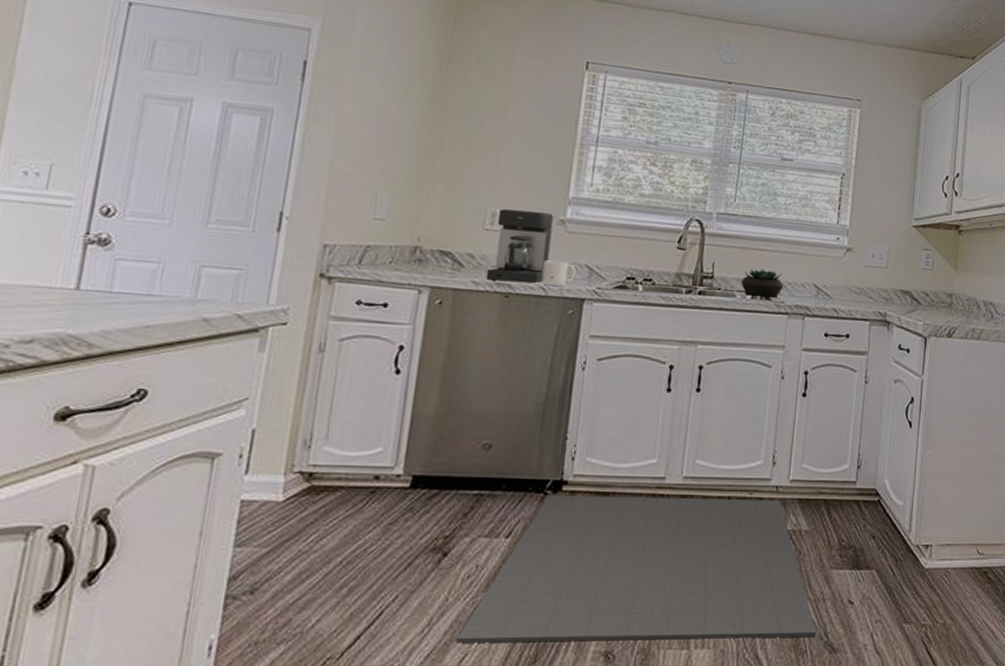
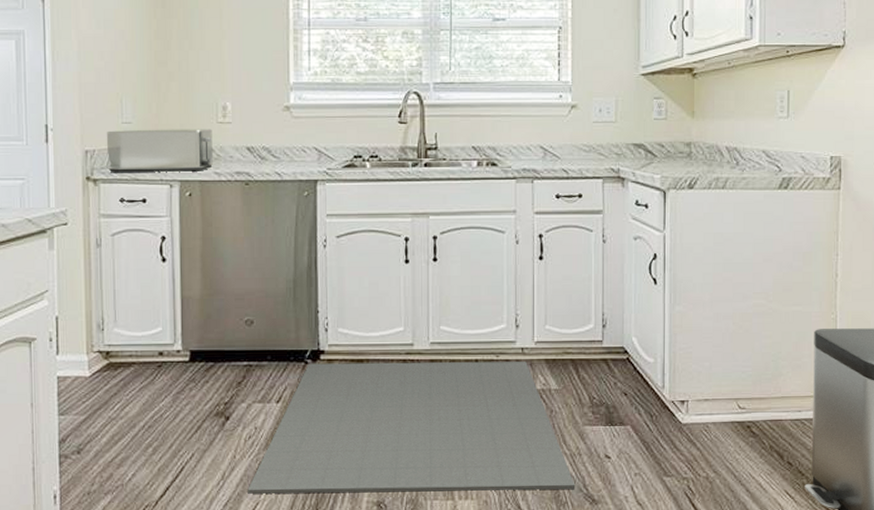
toaster: none [348,225,477,279] -> present [106,129,213,173]
coffee maker: present [486,209,554,284] -> none [226,101,279,170]
mug: present [541,260,577,287] -> none [275,146,307,171]
succulent plant: present [741,269,784,298] -> none [465,135,509,163]

